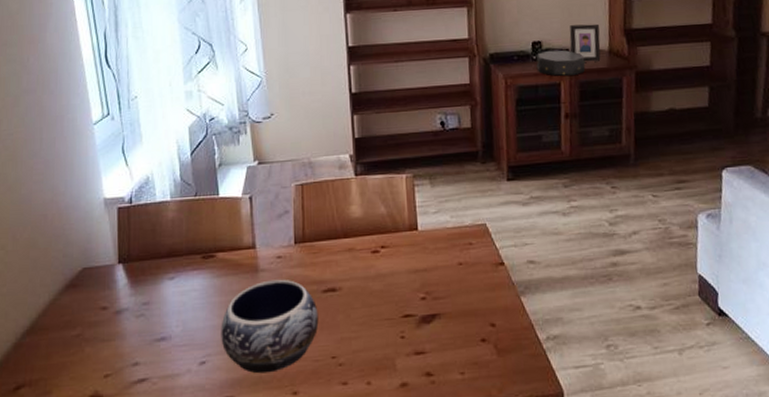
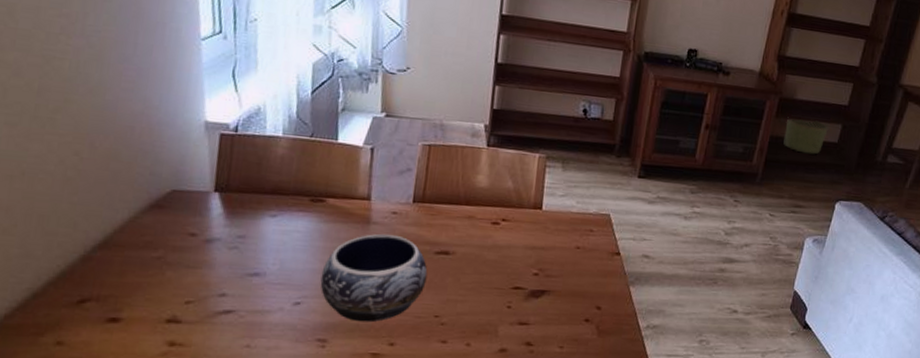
decorative box: present [536,50,586,77] -> none [688,60,736,90]
picture frame: present [569,24,601,62] -> none [724,40,756,81]
basket: none [648,87,695,125] -> present [783,117,829,155]

